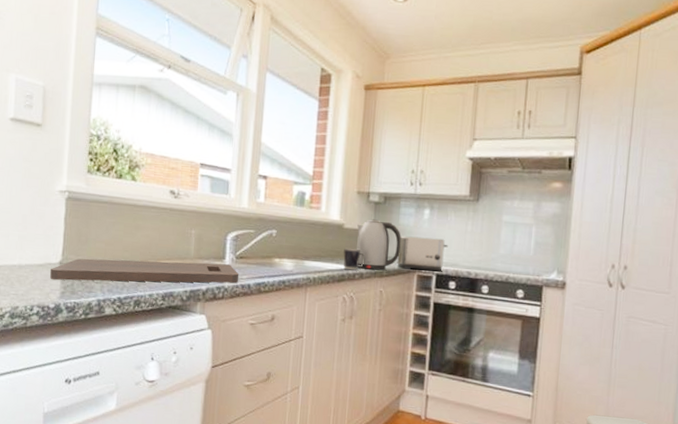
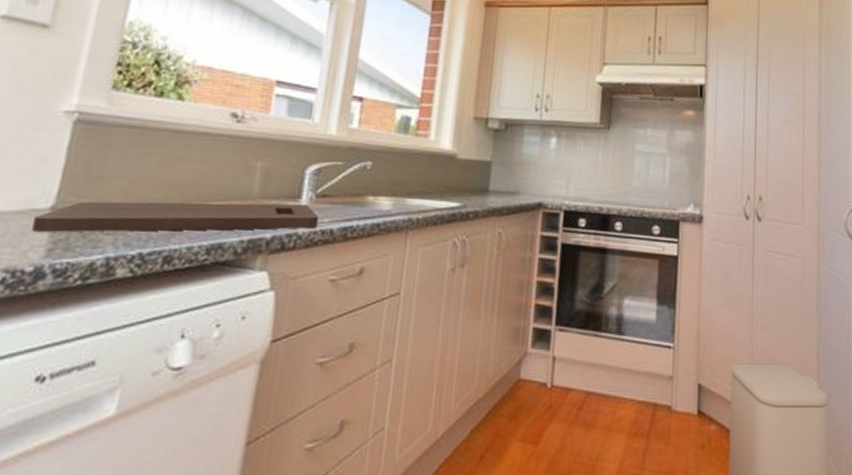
mug: present [343,248,365,270] -> none [455,182,482,209]
kettle: present [356,219,401,271] -> none [470,148,524,208]
toaster: present [397,235,448,272] -> none [519,167,577,208]

